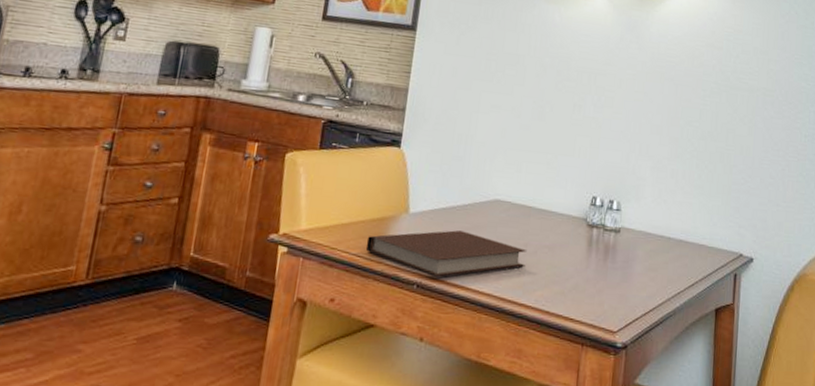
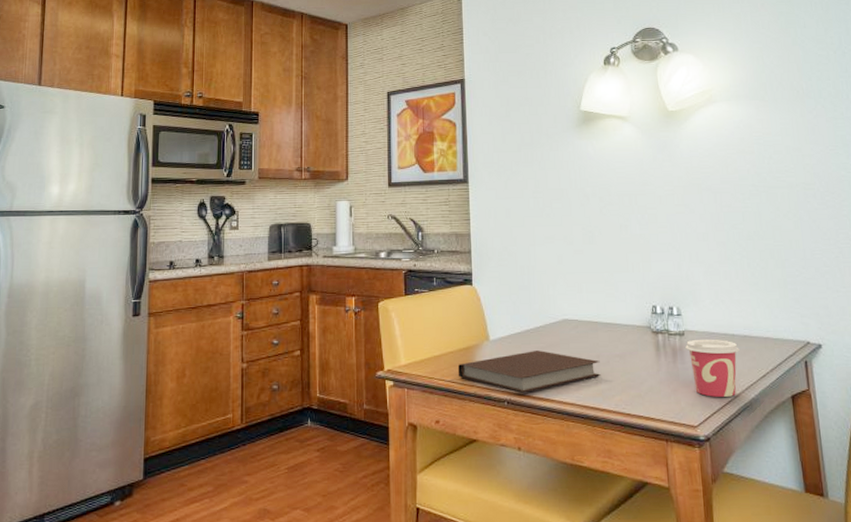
cup: none [619,238,673,304] -> present [685,339,740,397]

